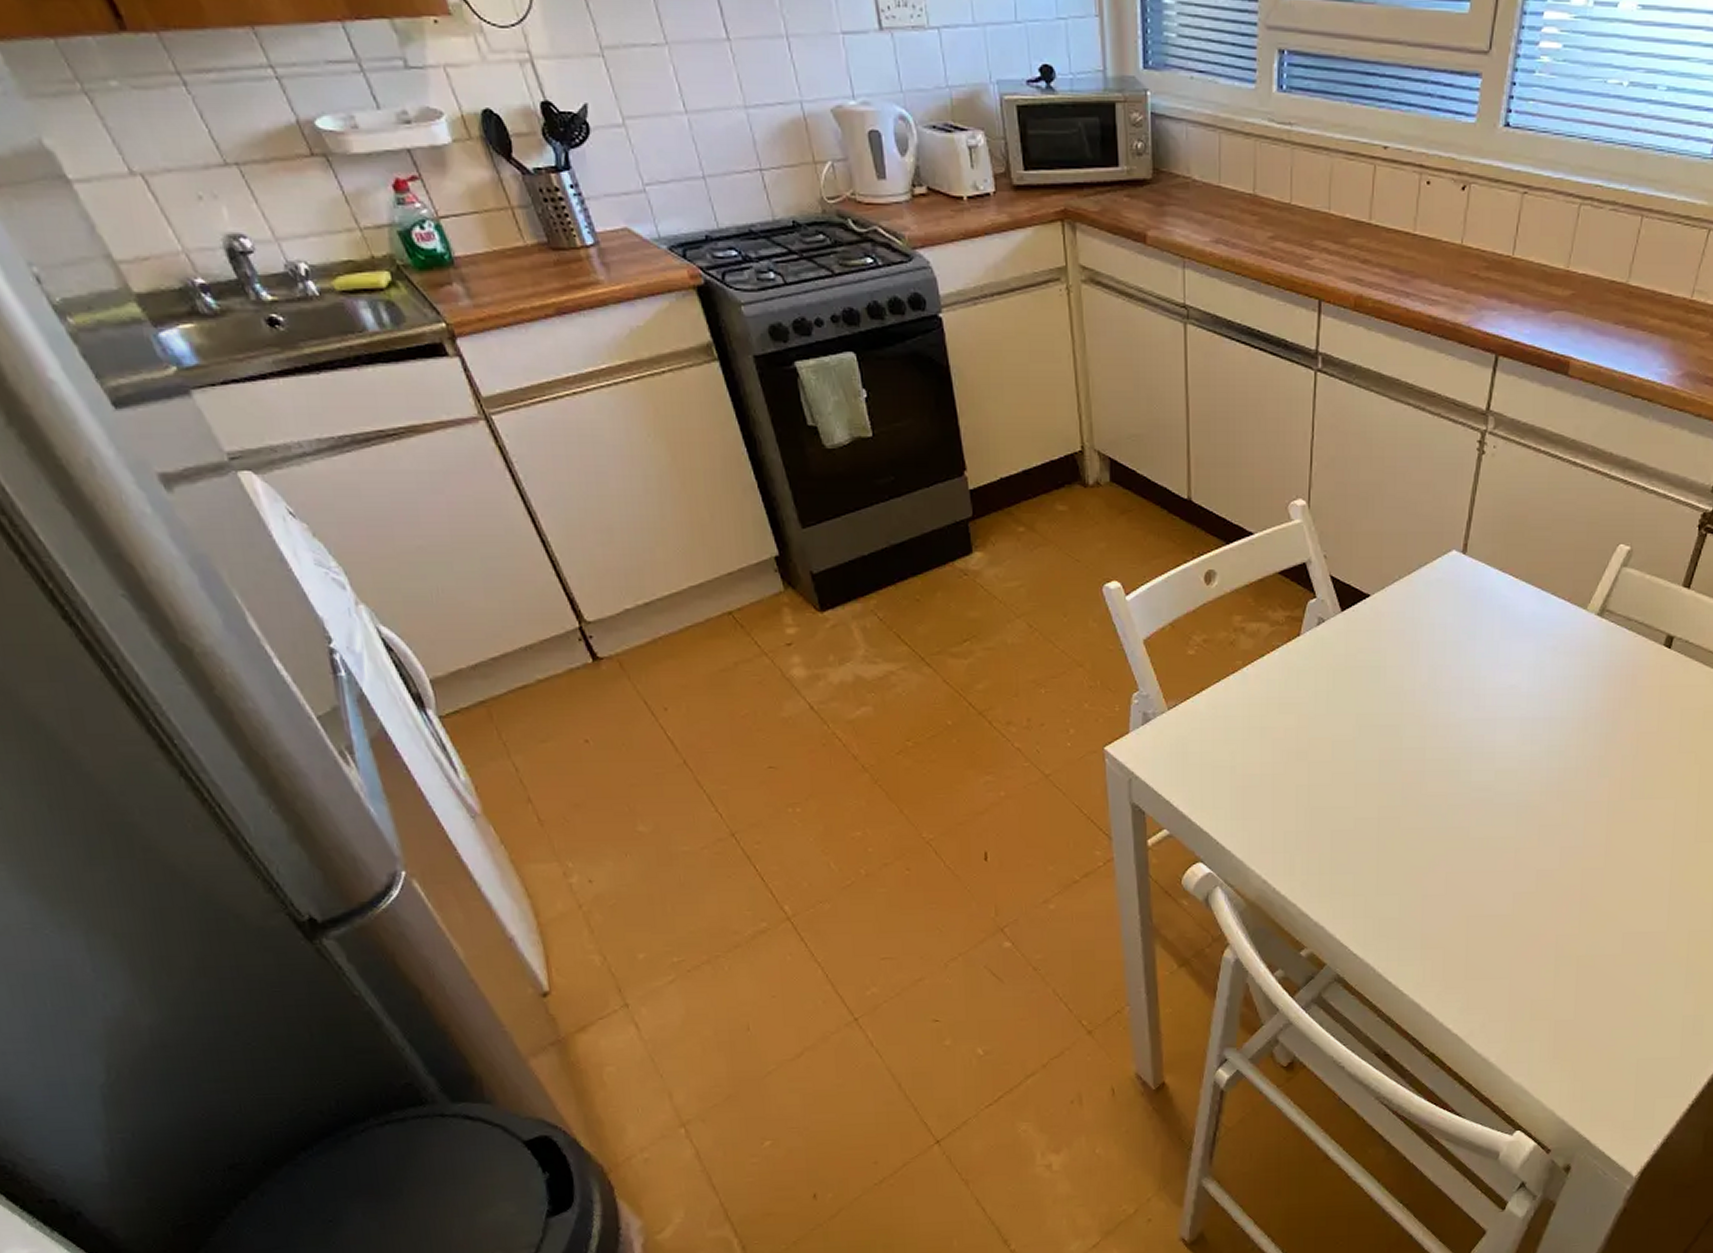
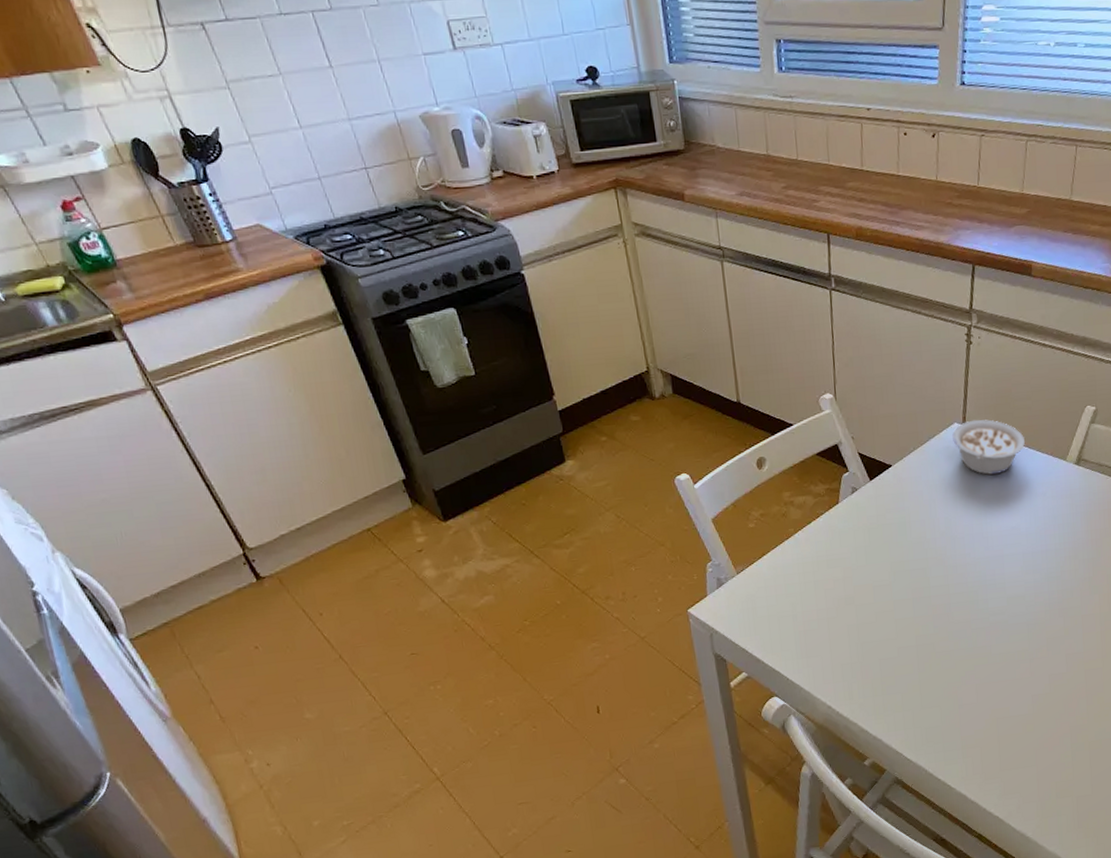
legume: none [1449,550,1539,618] -> present [952,419,1026,475]

